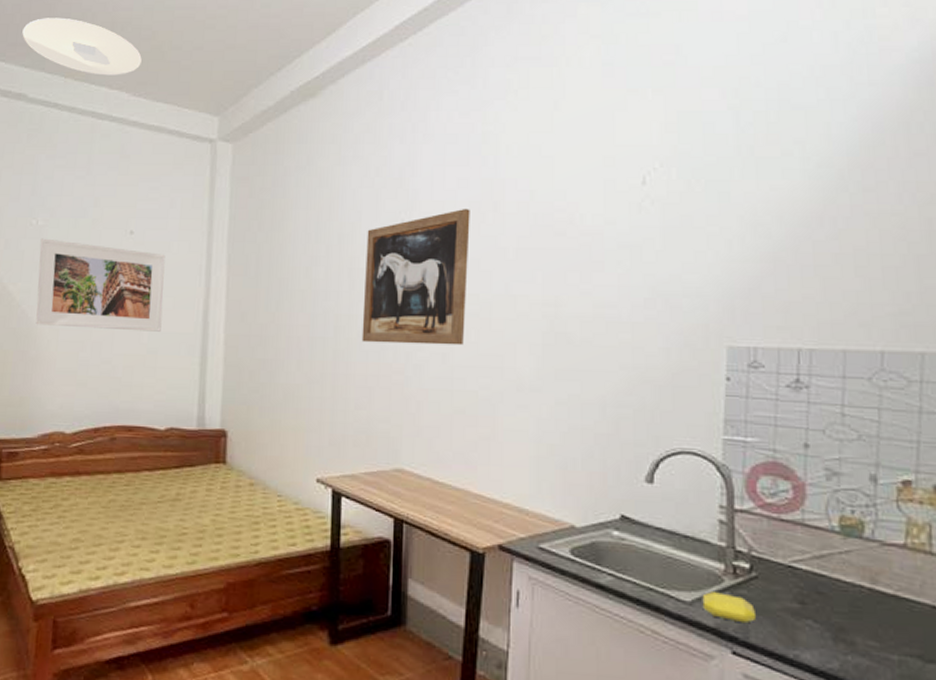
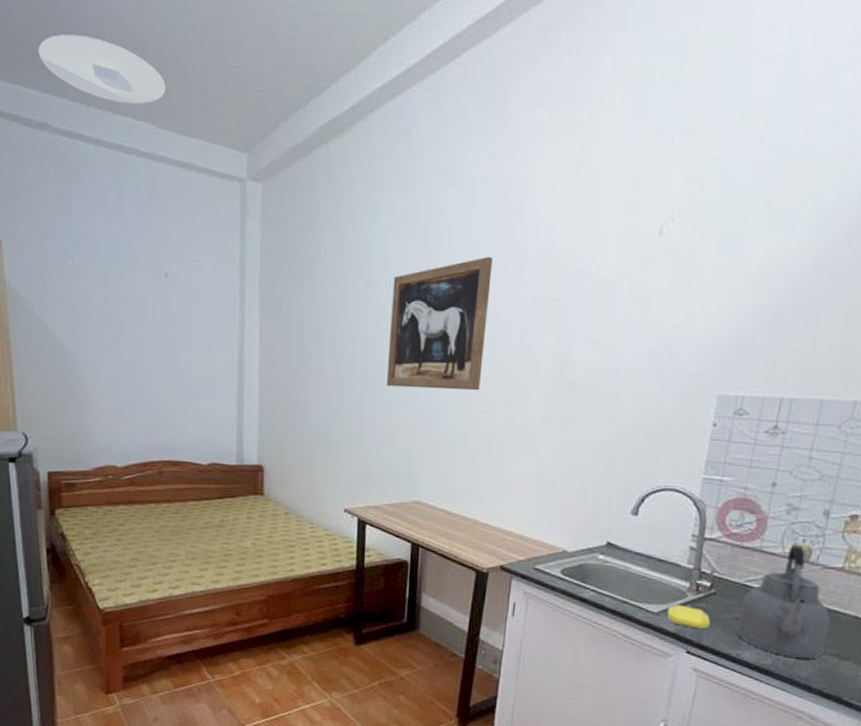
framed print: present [35,238,166,332] -> none [78,279,200,374]
kettle: none [787,517,904,661] -> present [735,545,831,659]

